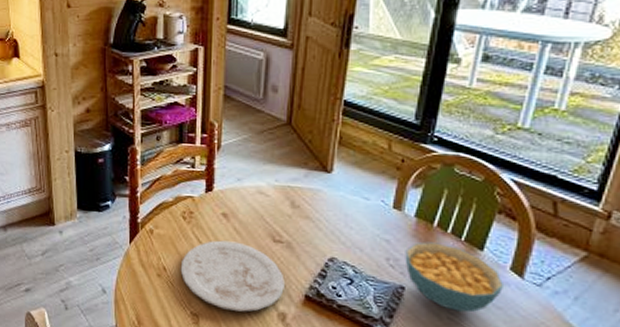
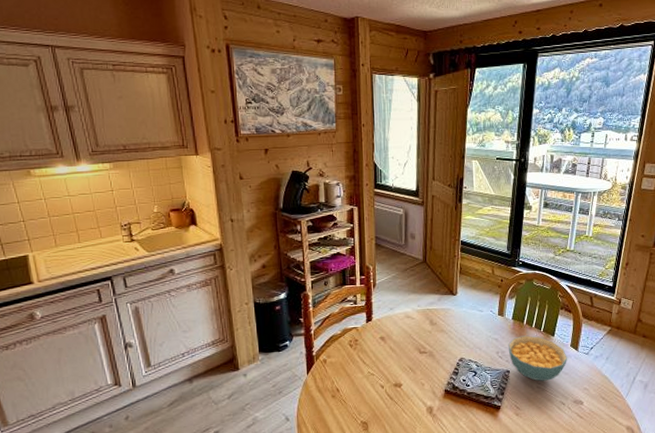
plate: present [180,240,285,312] -> none [350,358,430,414]

